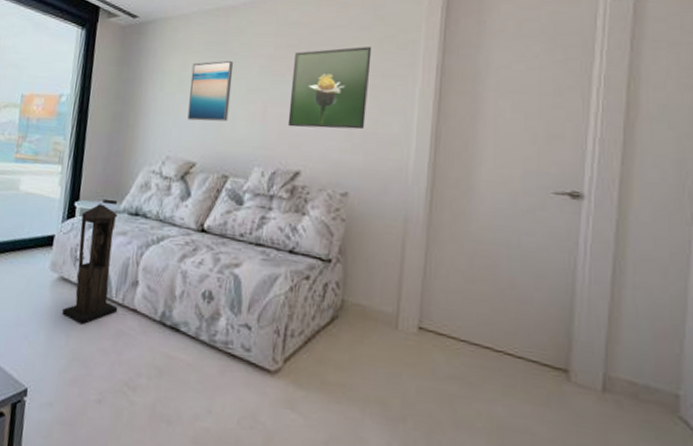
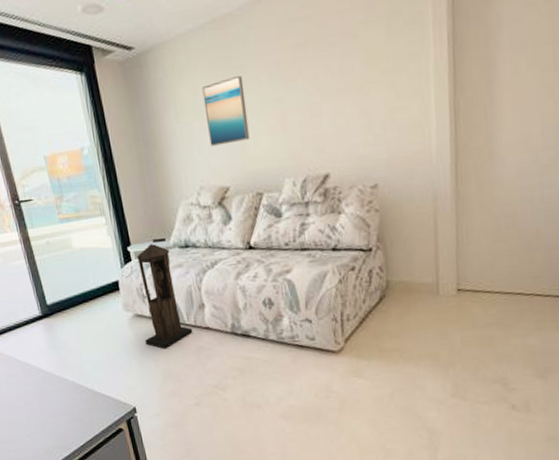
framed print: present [287,46,372,130] -> none [302,27,384,132]

